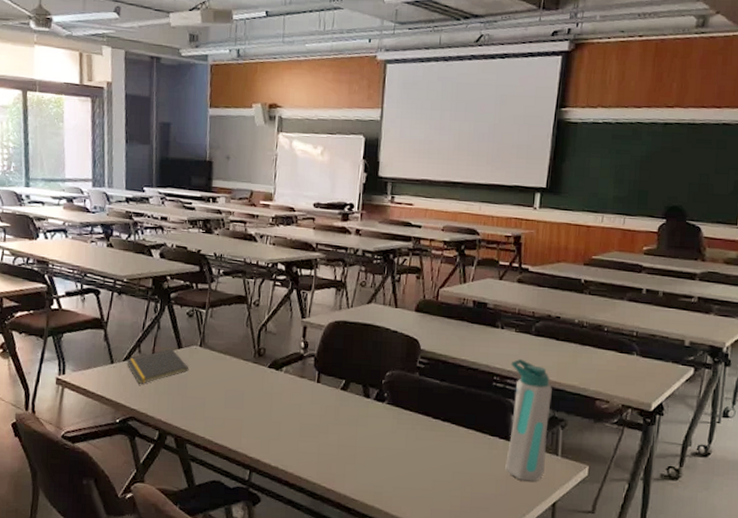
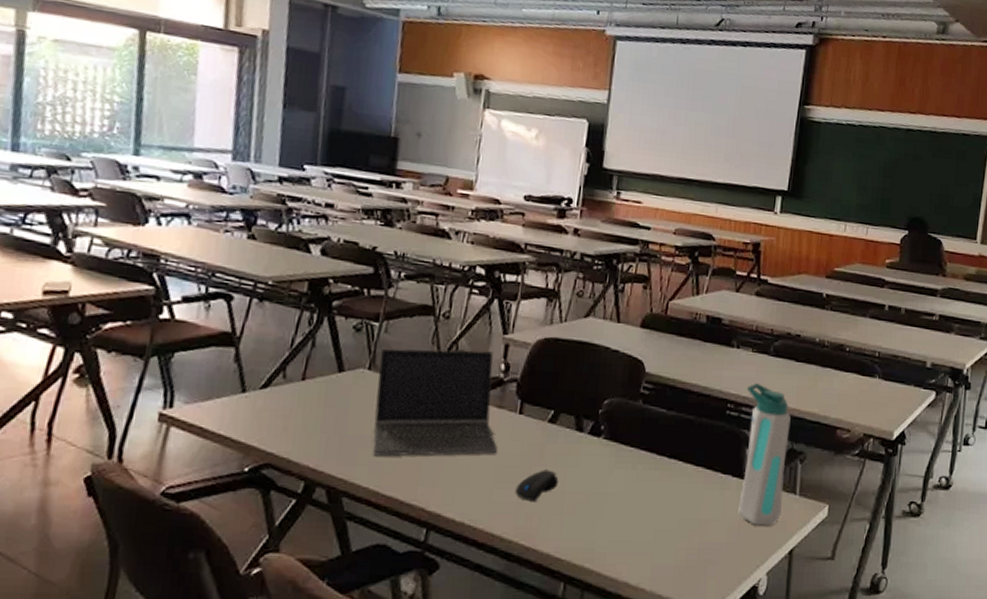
notepad: present [126,349,189,384] -> none [264,372,352,419]
laptop computer: none [206,330,301,414] -> present [372,348,497,456]
computer mouse: none [317,428,351,453] -> present [515,470,559,501]

